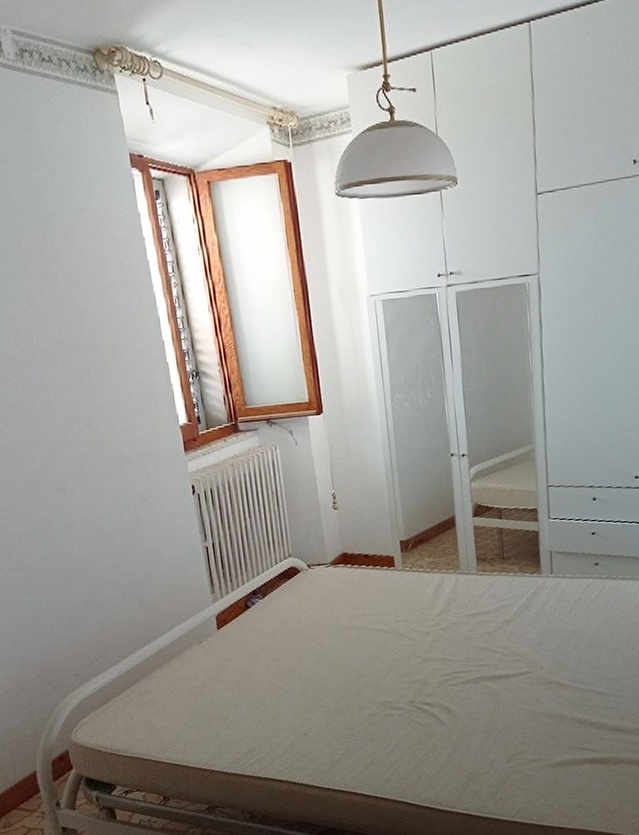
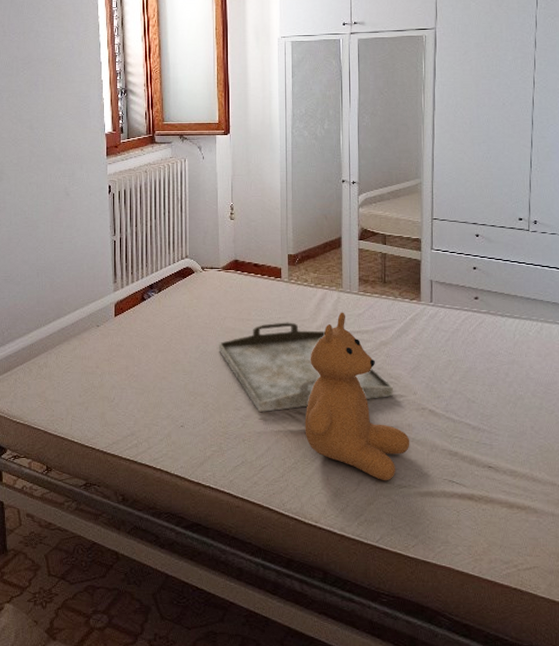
serving tray: none [335,612,520,708] -> present [219,322,393,412]
teddy bear: none [432,594,540,758] -> present [305,312,410,481]

